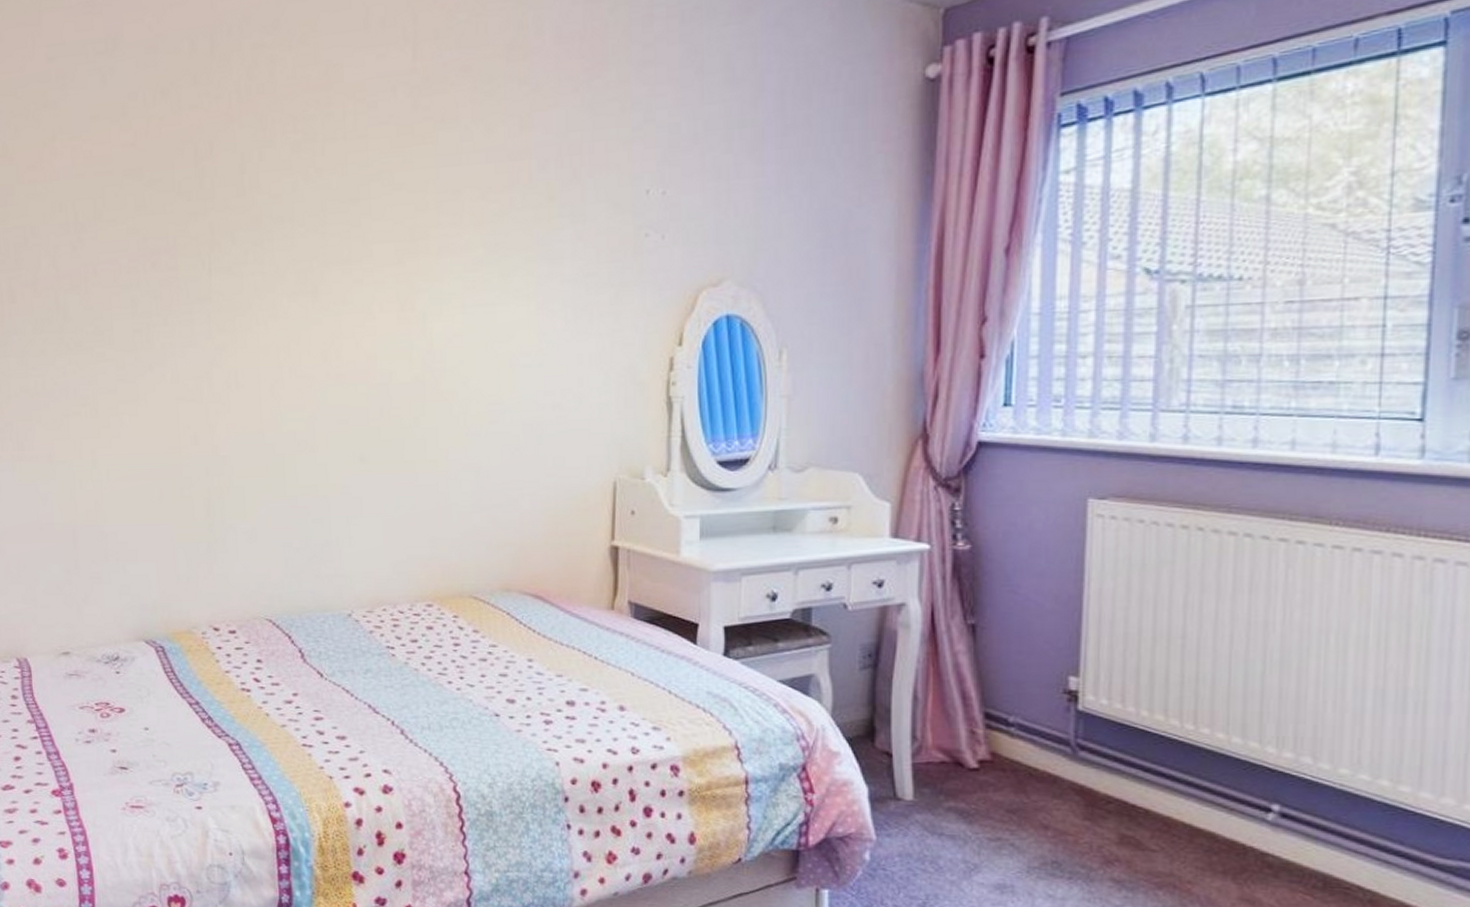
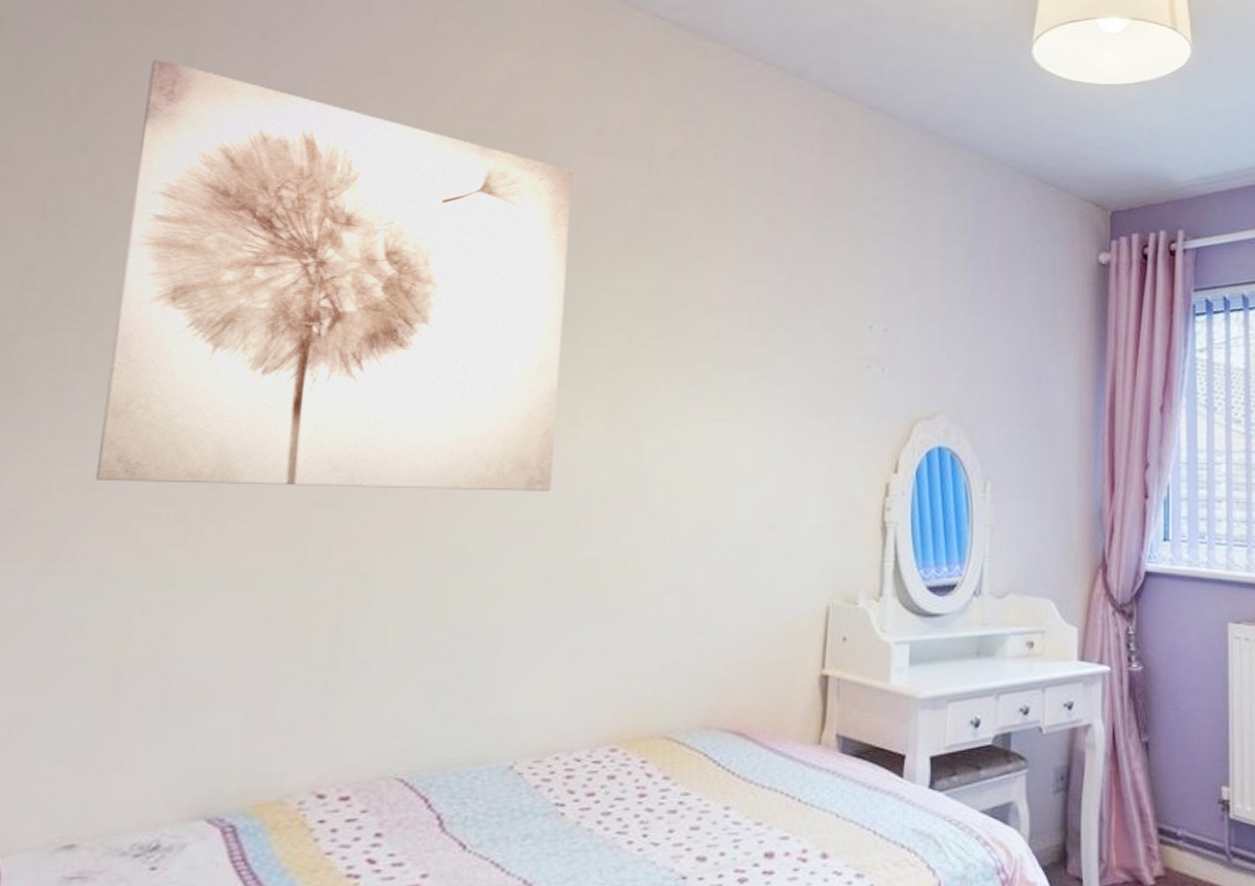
wall art: none [13,28,357,388] -> present [96,58,572,491]

